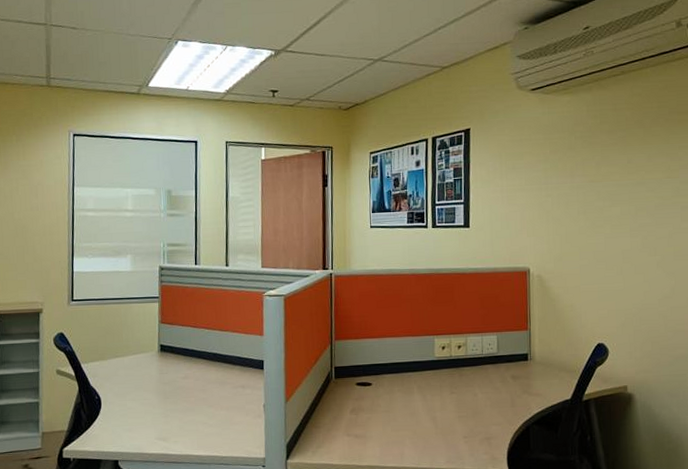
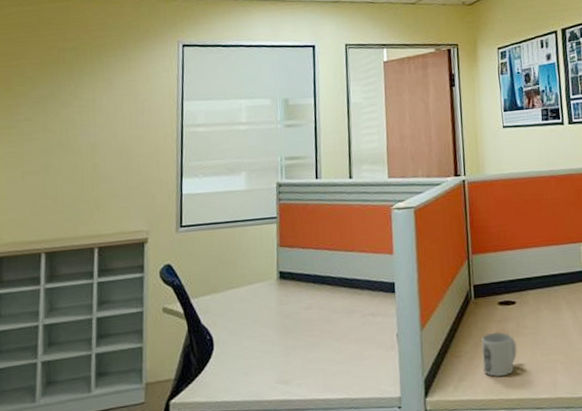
mug: none [339,409,371,446] -> present [481,332,517,377]

